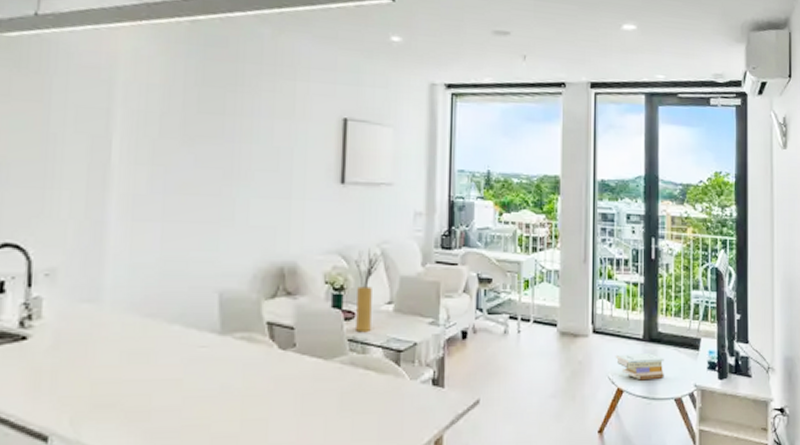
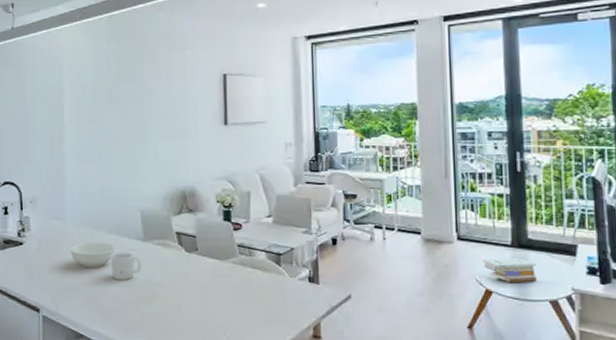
bowl: none [106,336,178,374] -> present [70,242,115,268]
mug: none [169,349,215,390] -> present [111,252,142,281]
vase: present [355,249,383,333] -> none [239,174,261,240]

